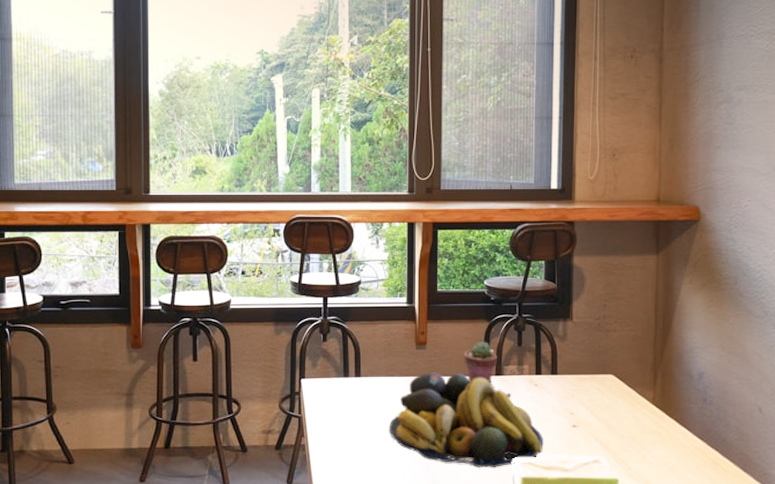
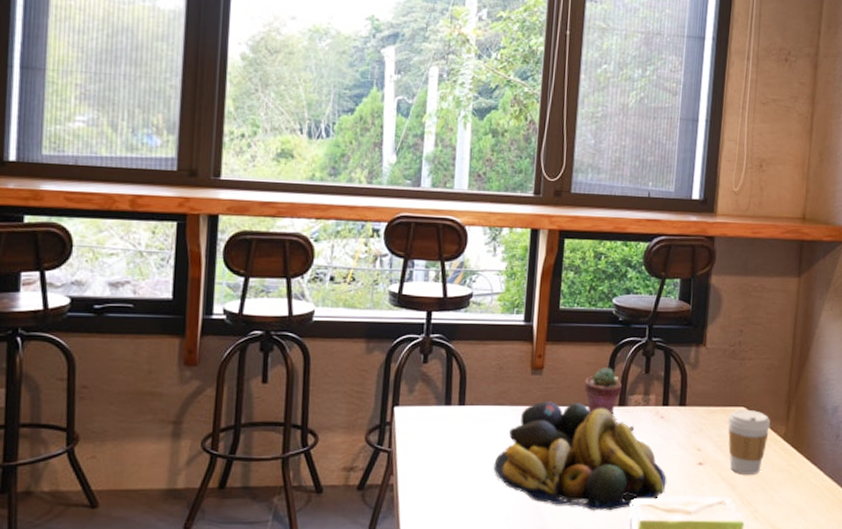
coffee cup: none [597,376,639,437] -> present [727,409,771,475]

